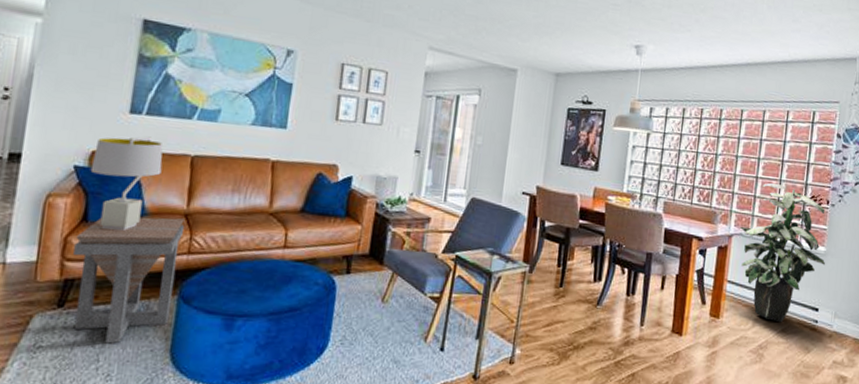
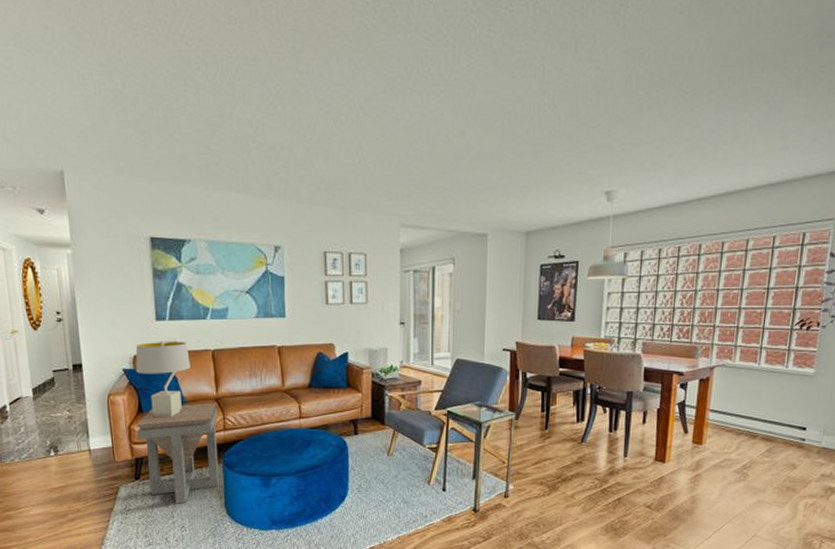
indoor plant: present [739,183,826,323] -> none [721,312,815,444]

